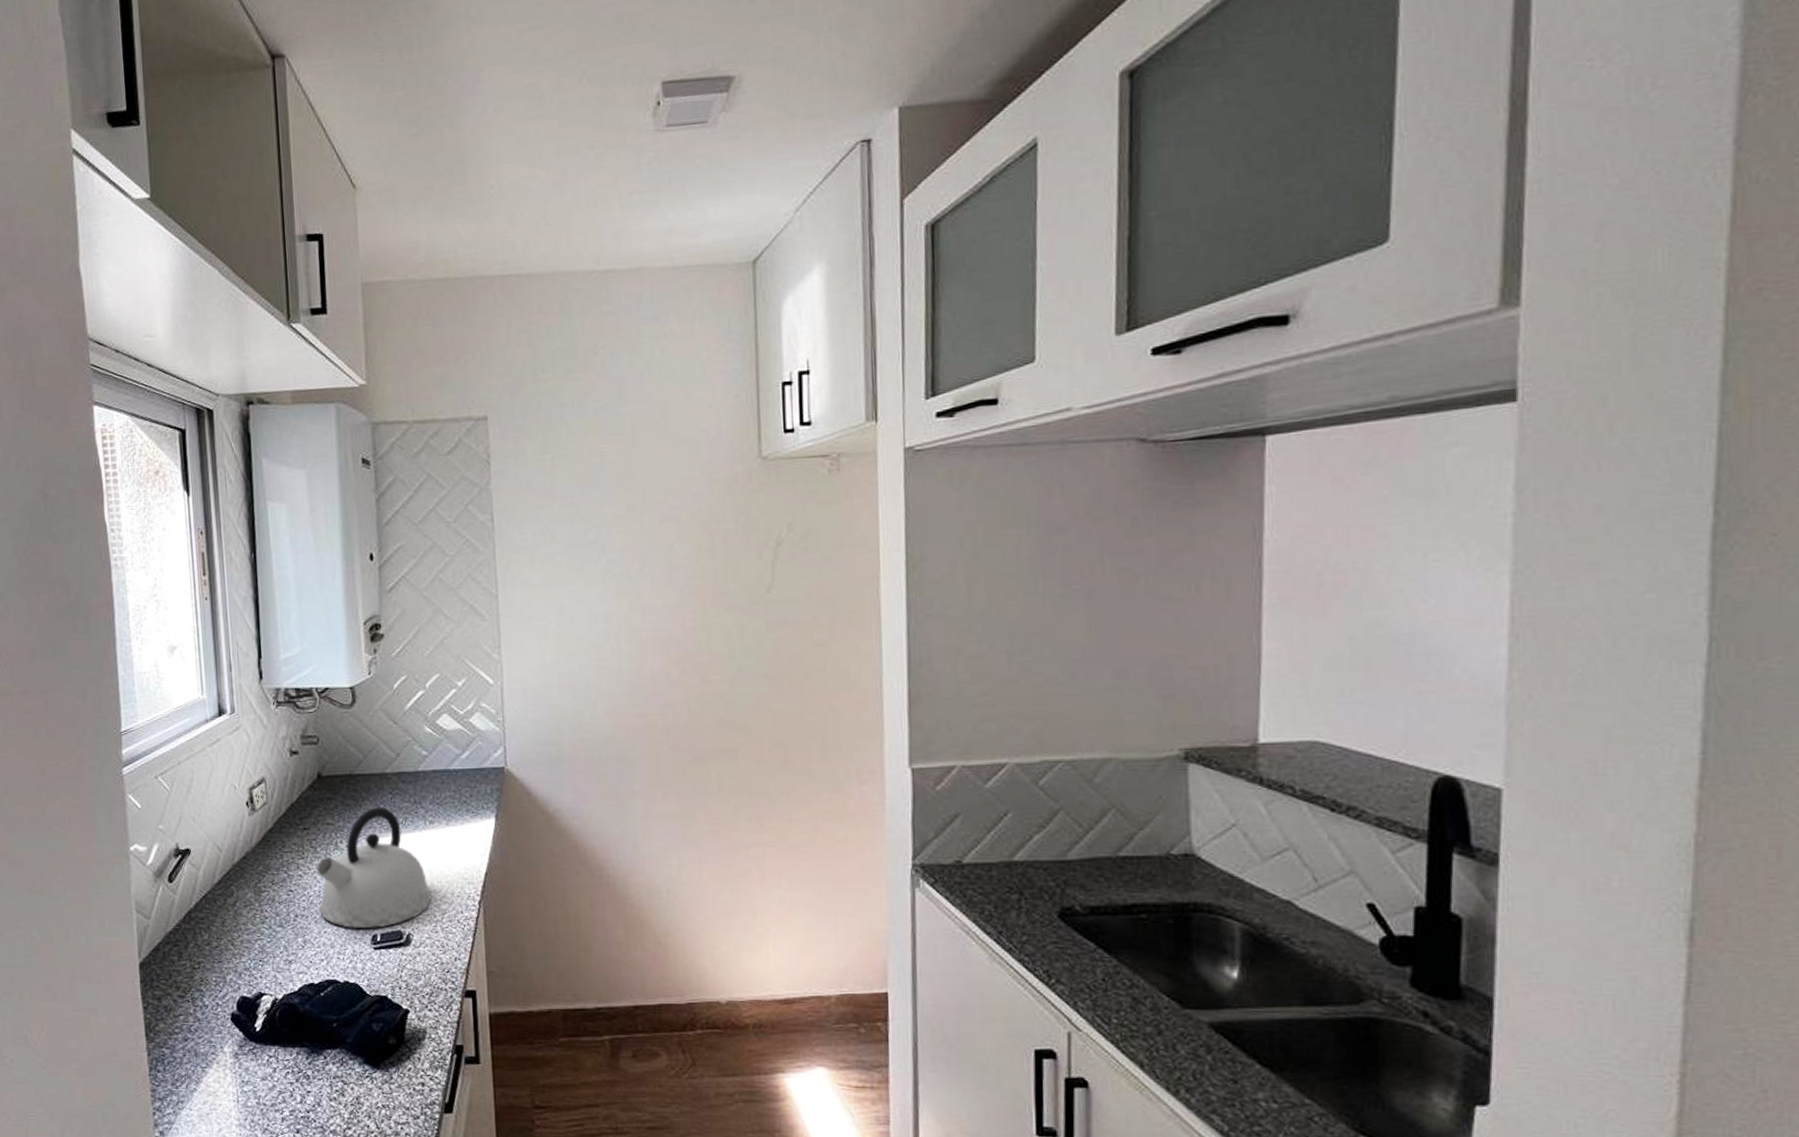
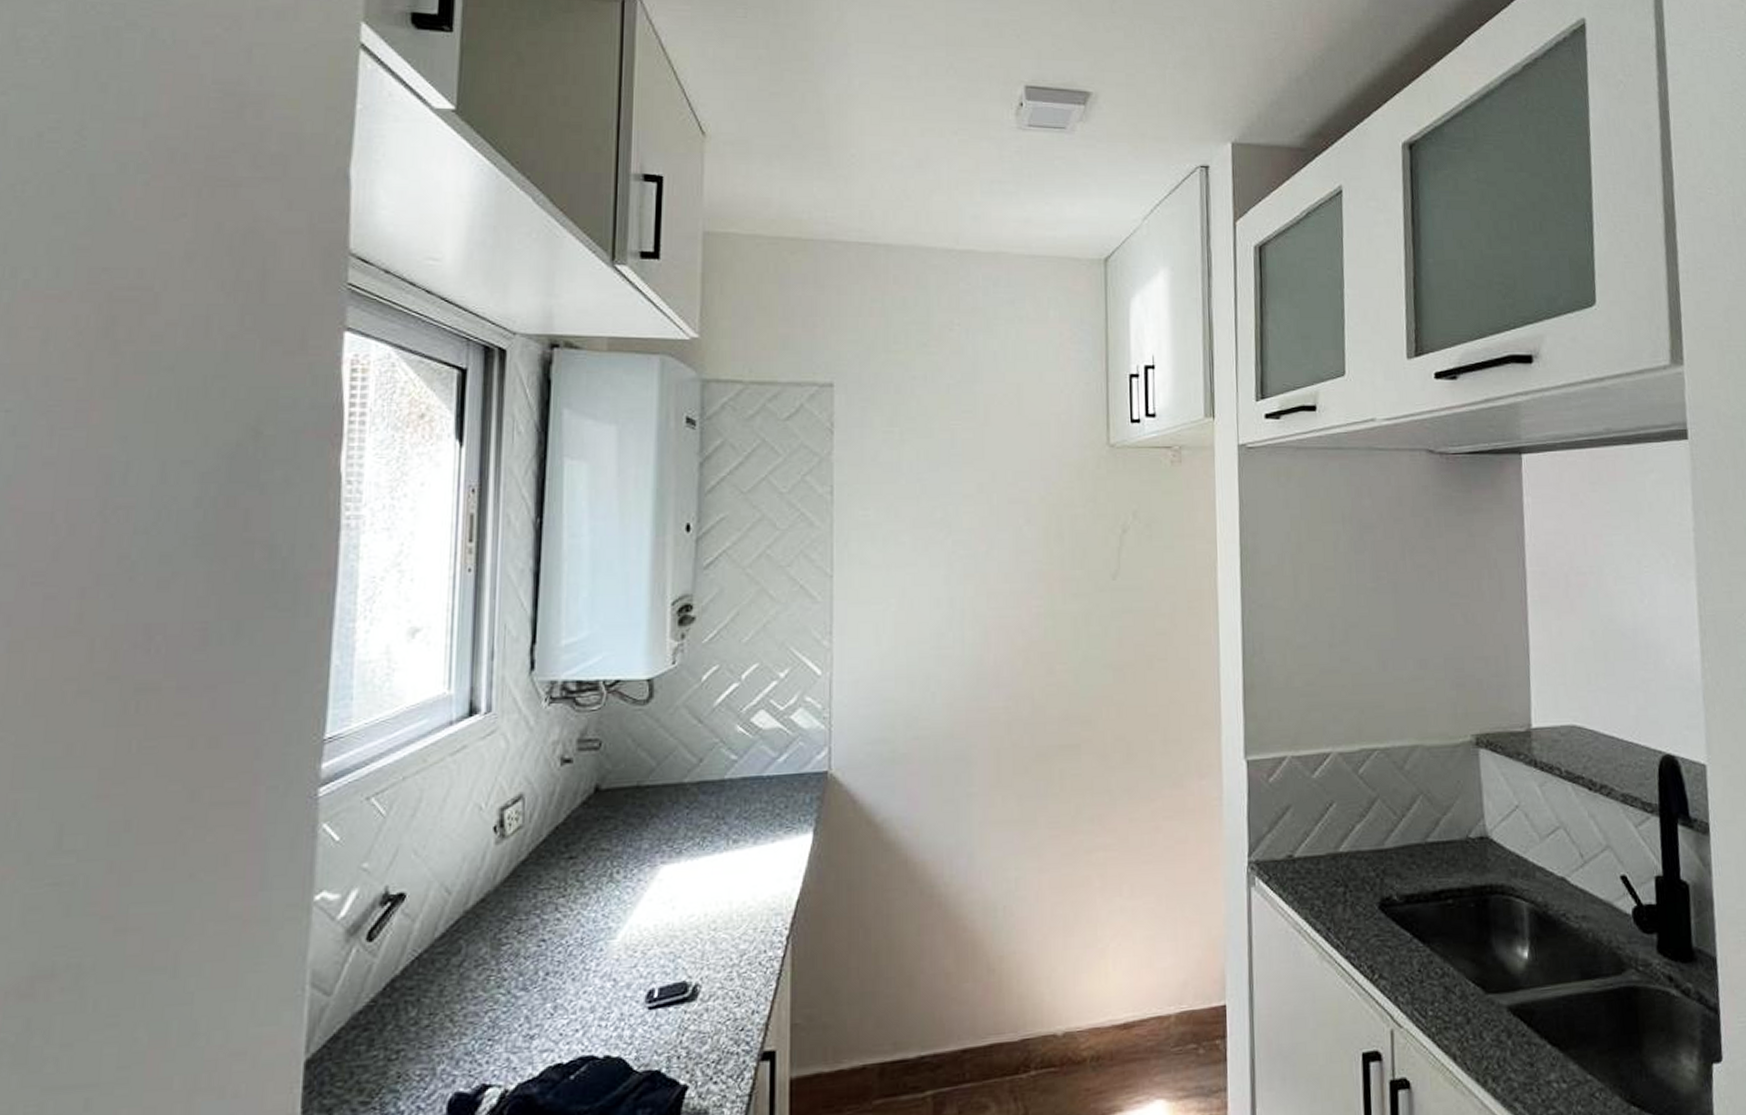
kettle: present [317,807,432,929] -> none [580,825,729,985]

